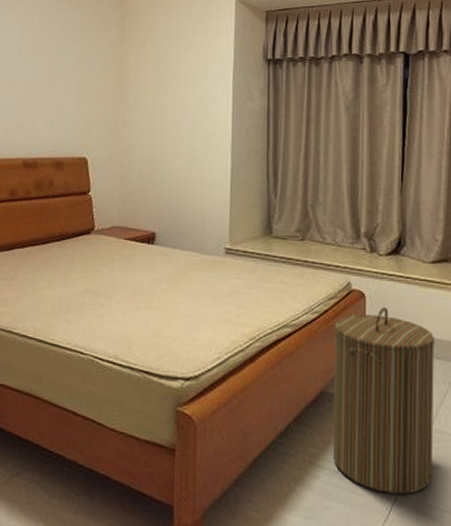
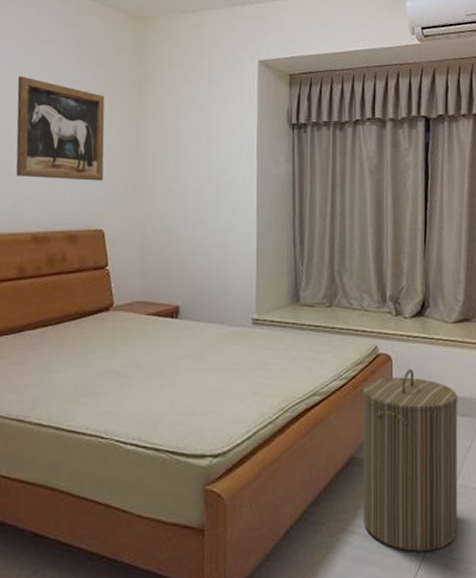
wall art: none [10,14,91,112] -> present [16,76,105,181]

